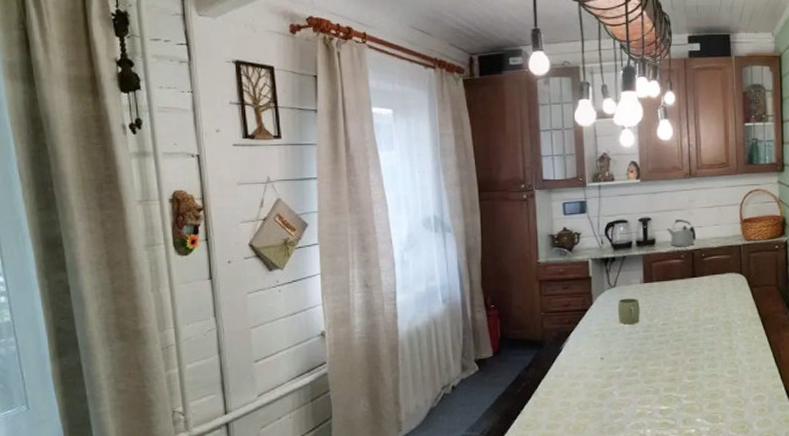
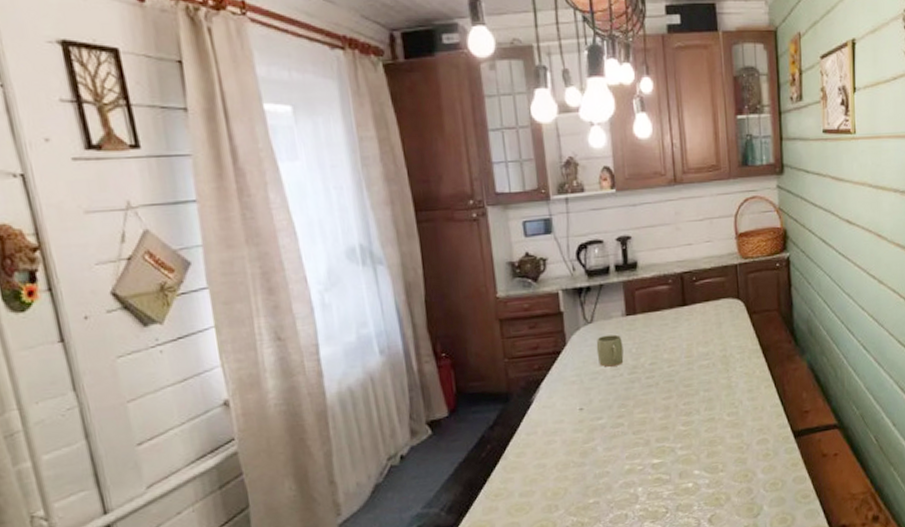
kettle: present [666,219,697,247] -> none [649,236,686,270]

